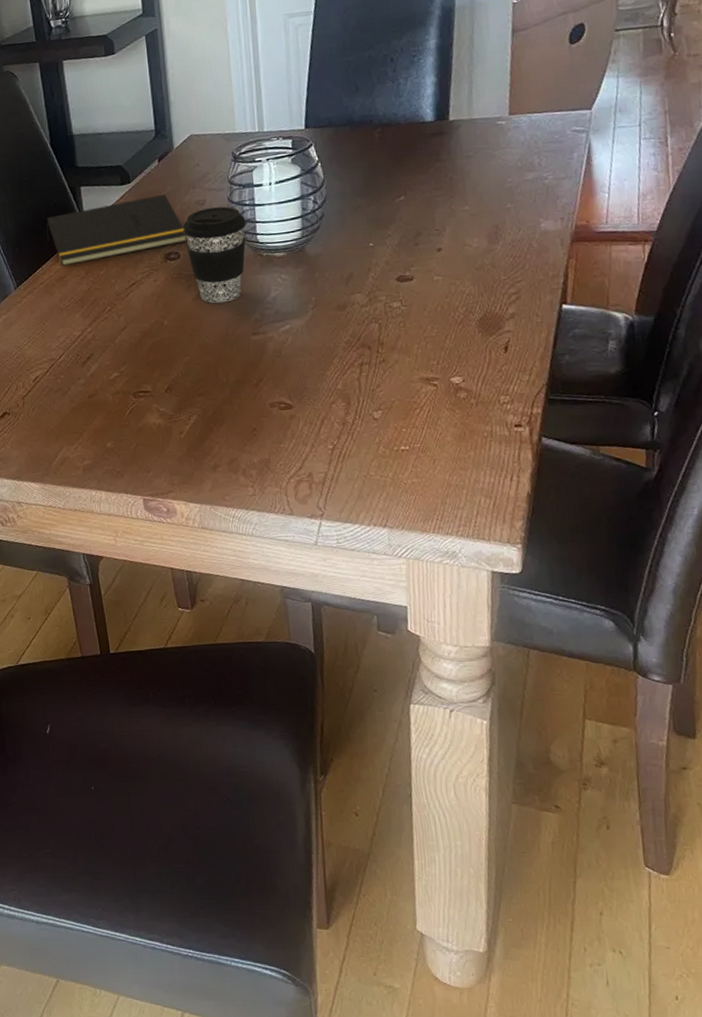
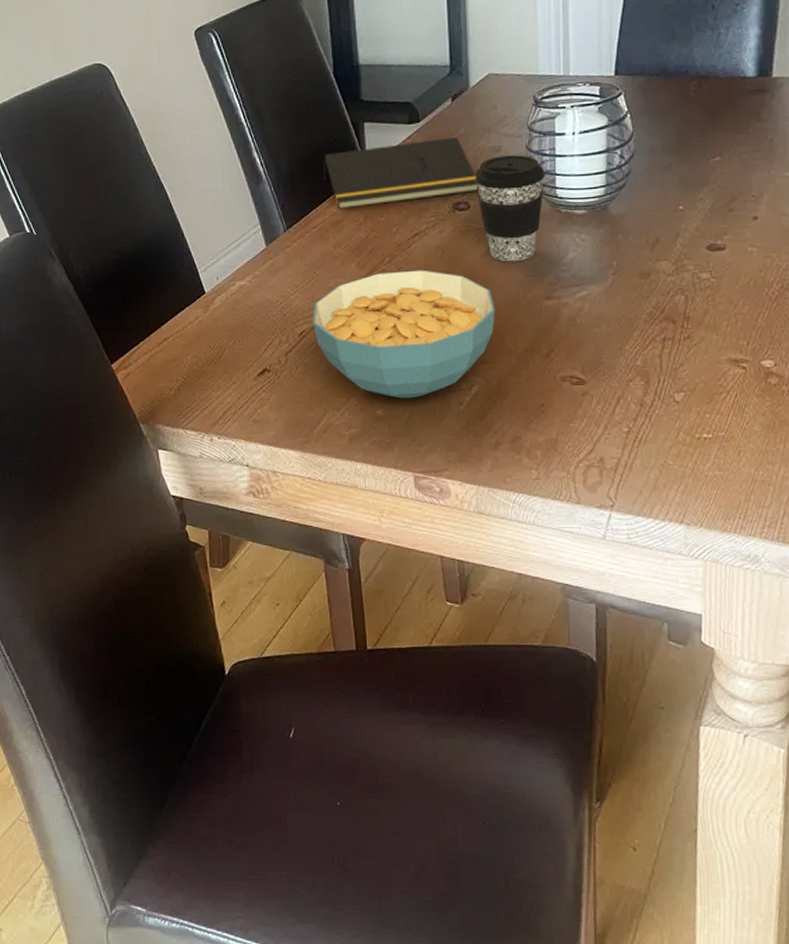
cereal bowl: none [44,315,208,432] -> present [312,270,495,399]

